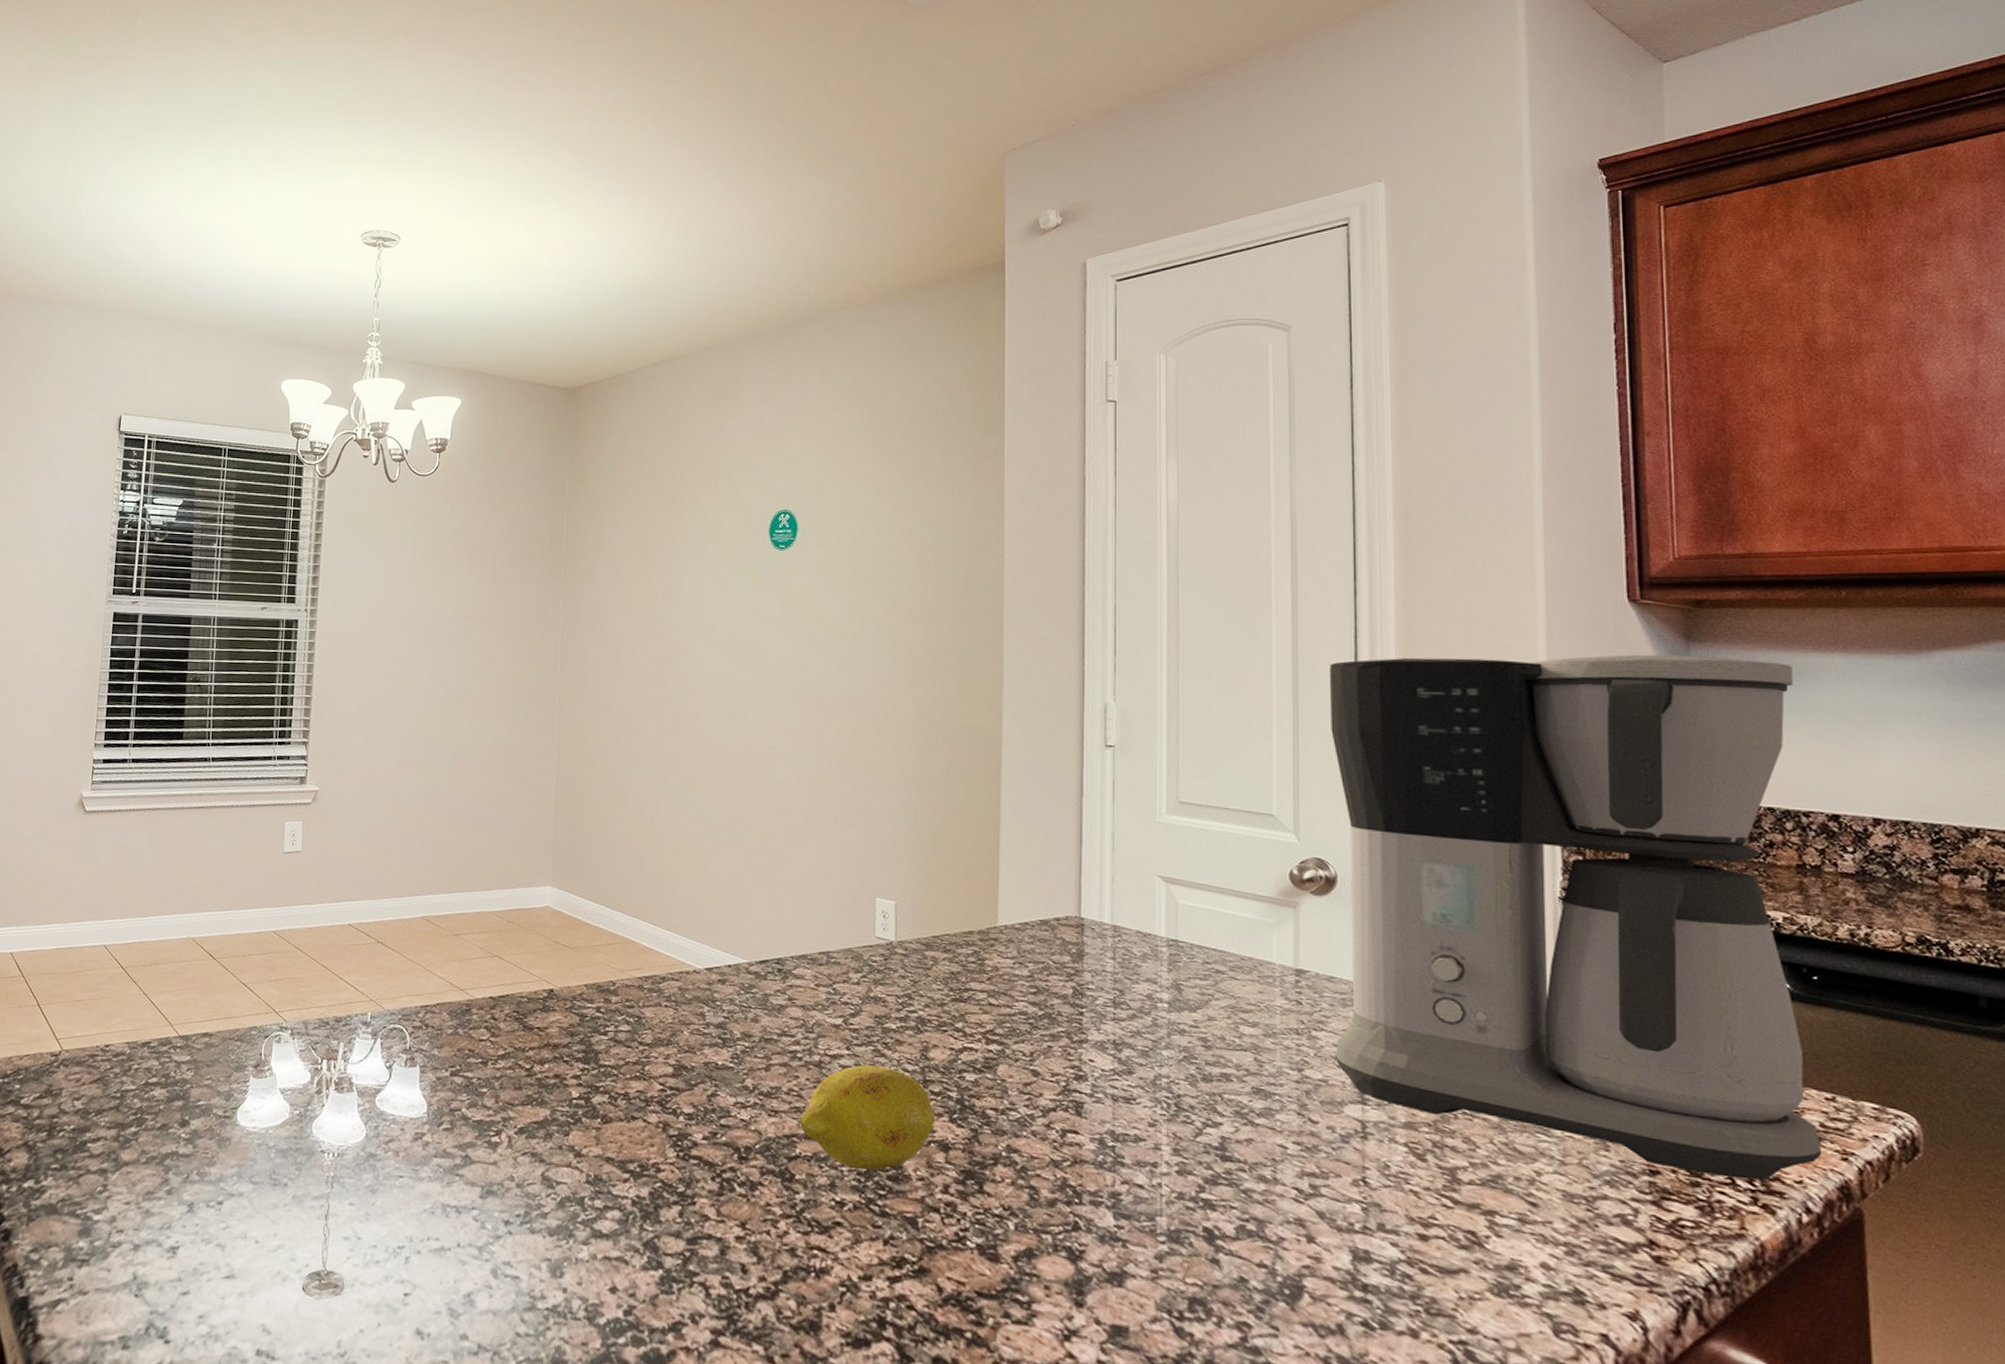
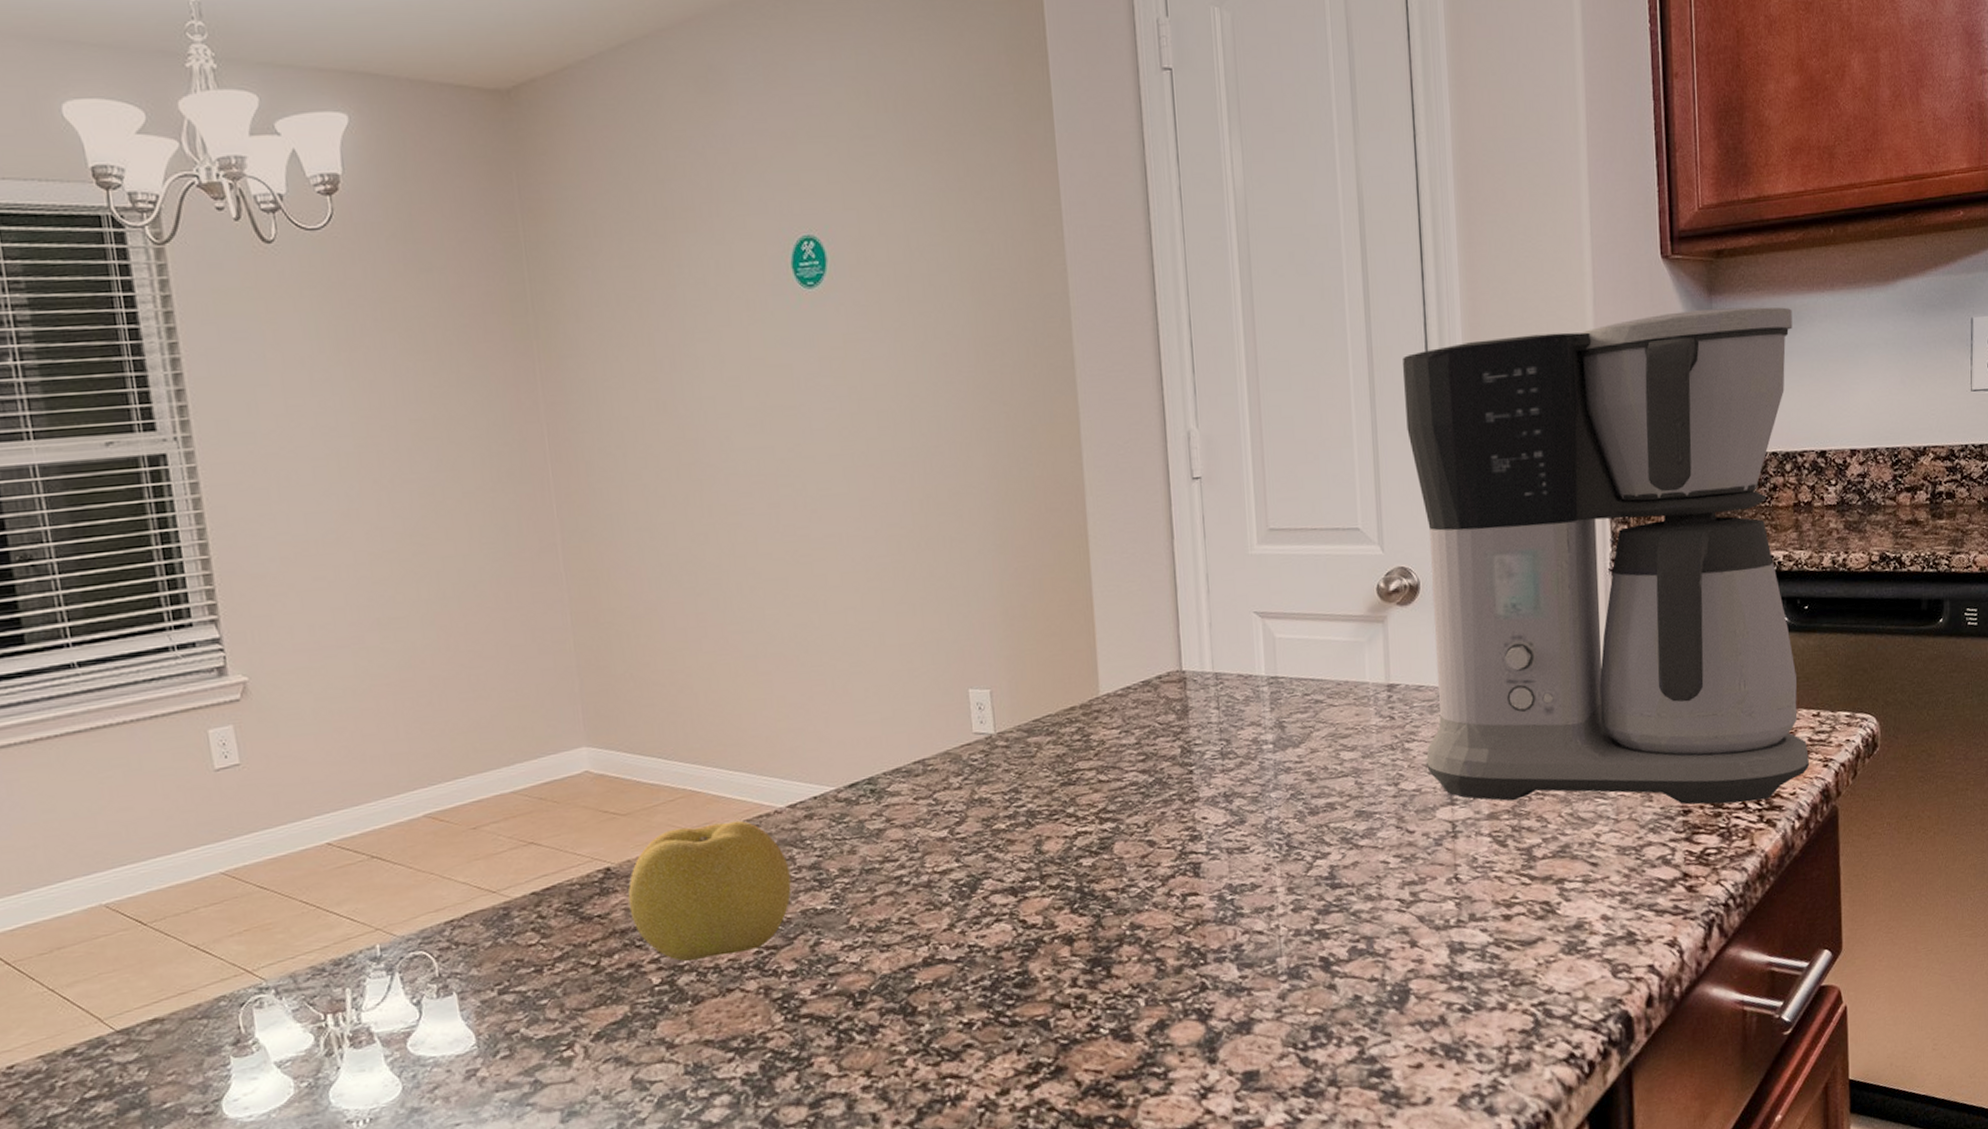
fruit: none [563,968,699,1087] -> present [628,820,792,962]
fruit: present [800,1064,936,1171] -> none [915,871,1057,986]

